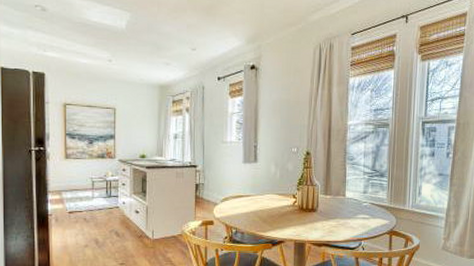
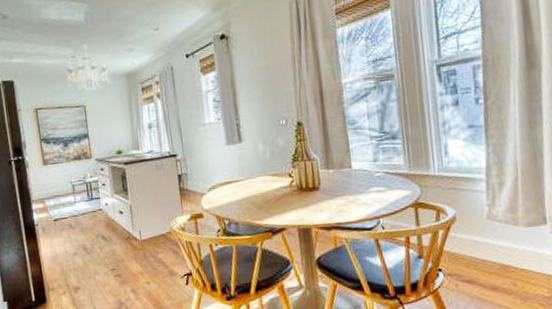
chandelier: none [100,50,143,96] -> present [66,44,110,91]

